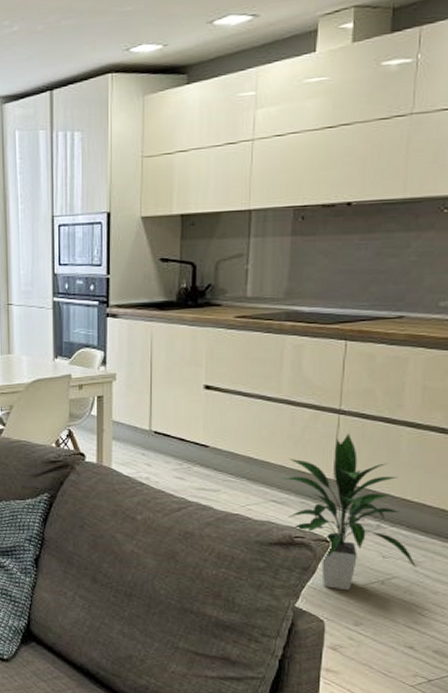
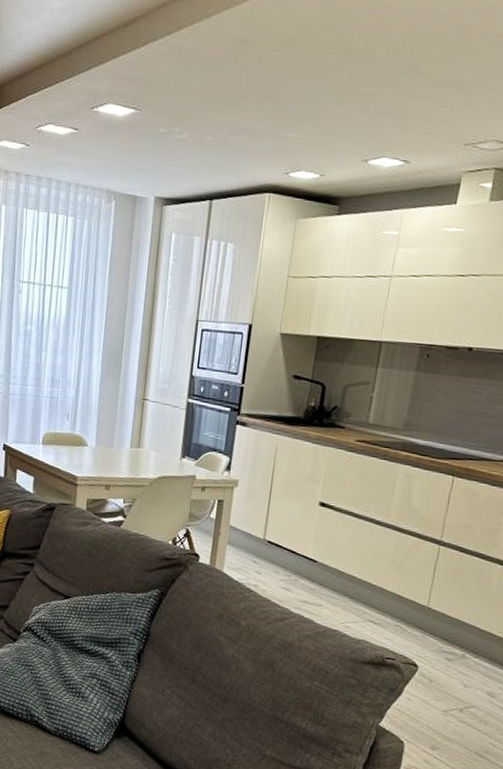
indoor plant: present [281,433,417,591] -> none [380,564,494,715]

